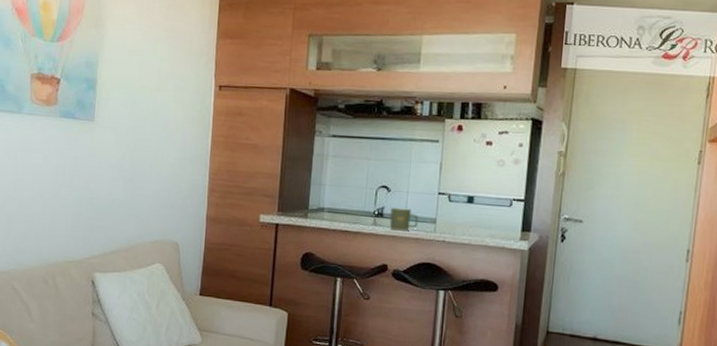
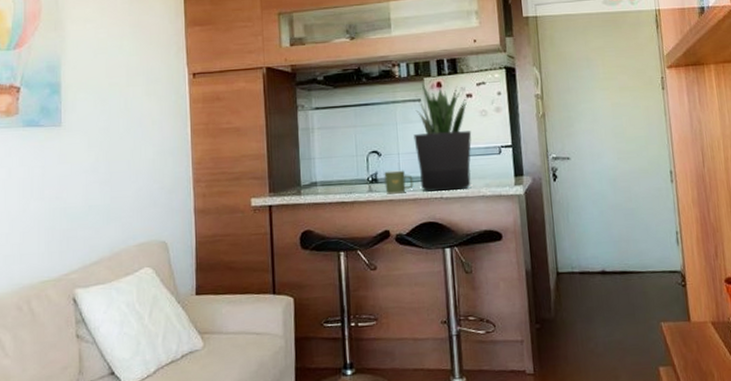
planter: none [425,123,487,236] -> present [413,82,472,192]

